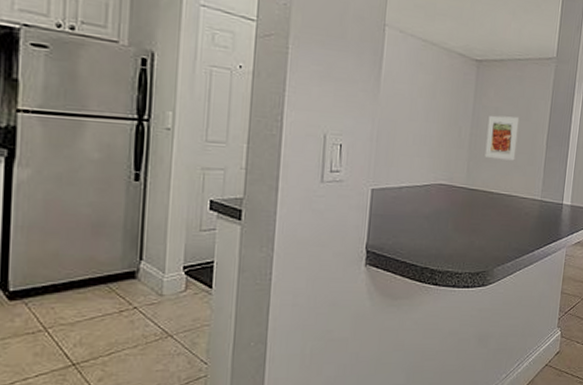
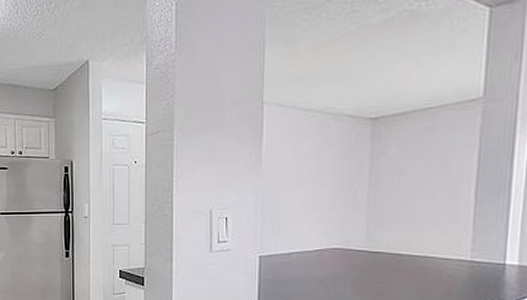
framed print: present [485,115,520,161] -> none [388,172,433,219]

